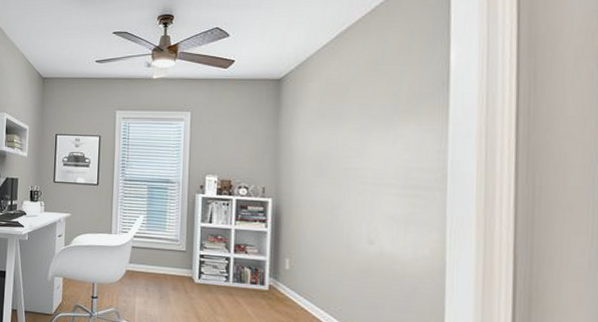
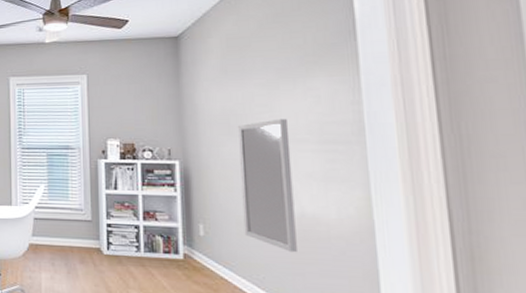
home mirror: none [326,163,377,288] -> present [237,118,297,253]

